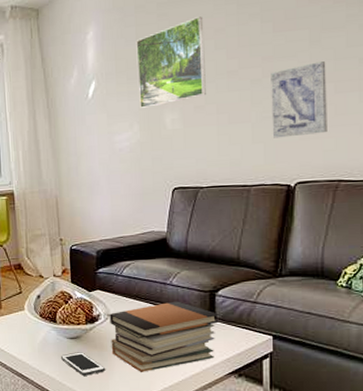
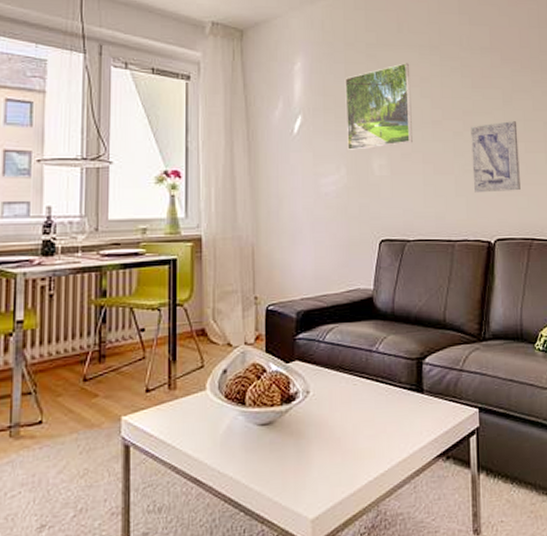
cell phone: present [60,352,106,376] -> none [248,442,303,474]
book stack: present [109,301,219,372] -> none [309,371,426,463]

